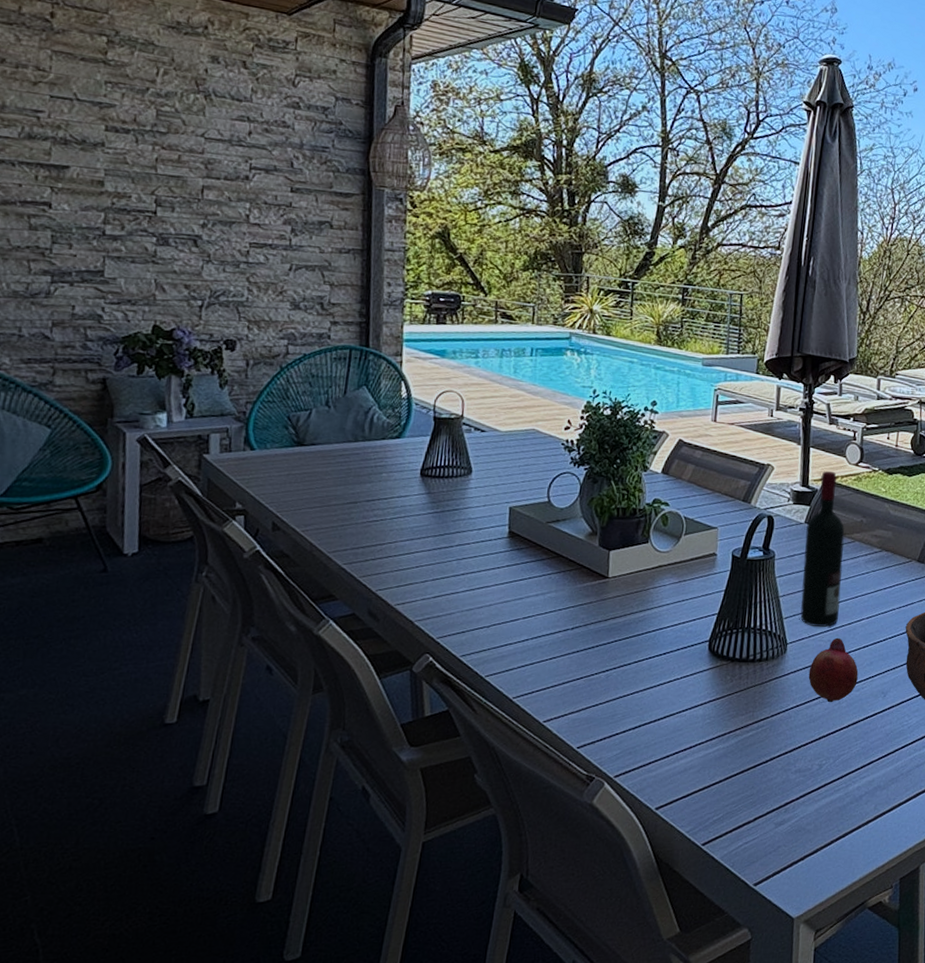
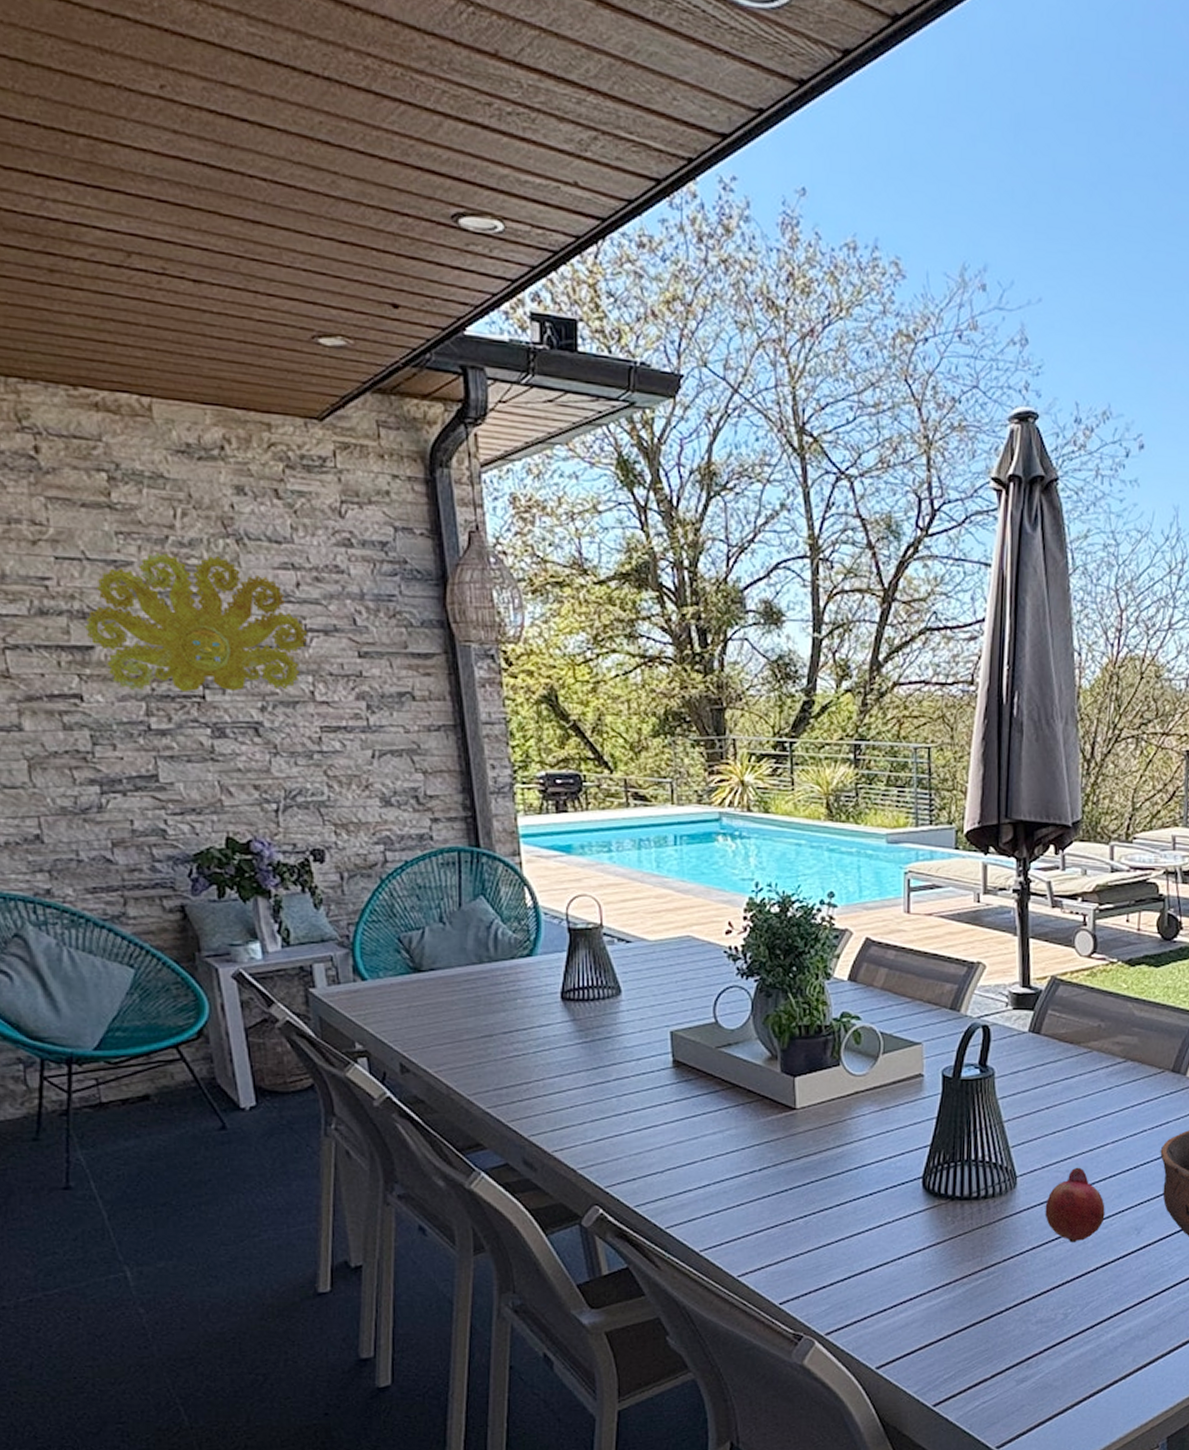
wall decoration: none [64,99,252,212] -> present [85,552,308,693]
wine bottle: present [800,471,845,627] -> none [1029,966,1080,1155]

